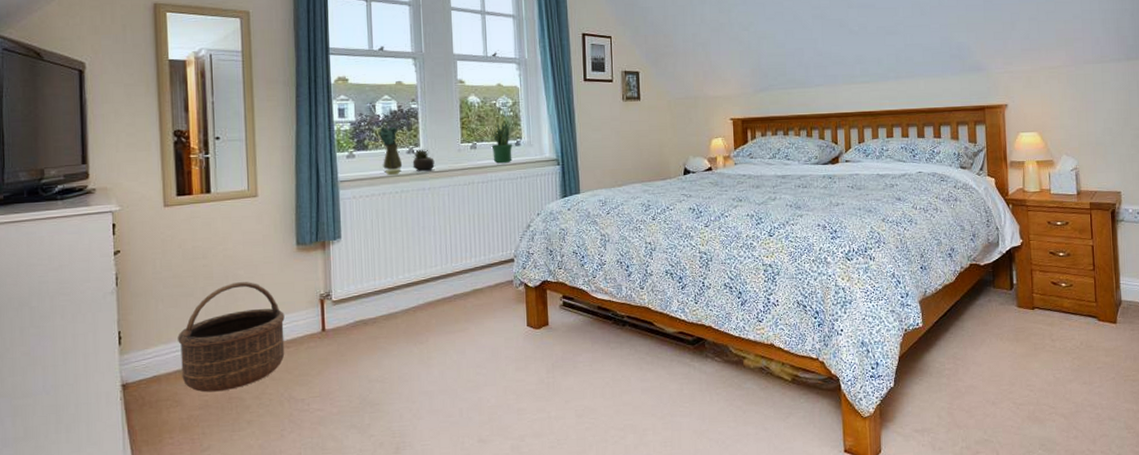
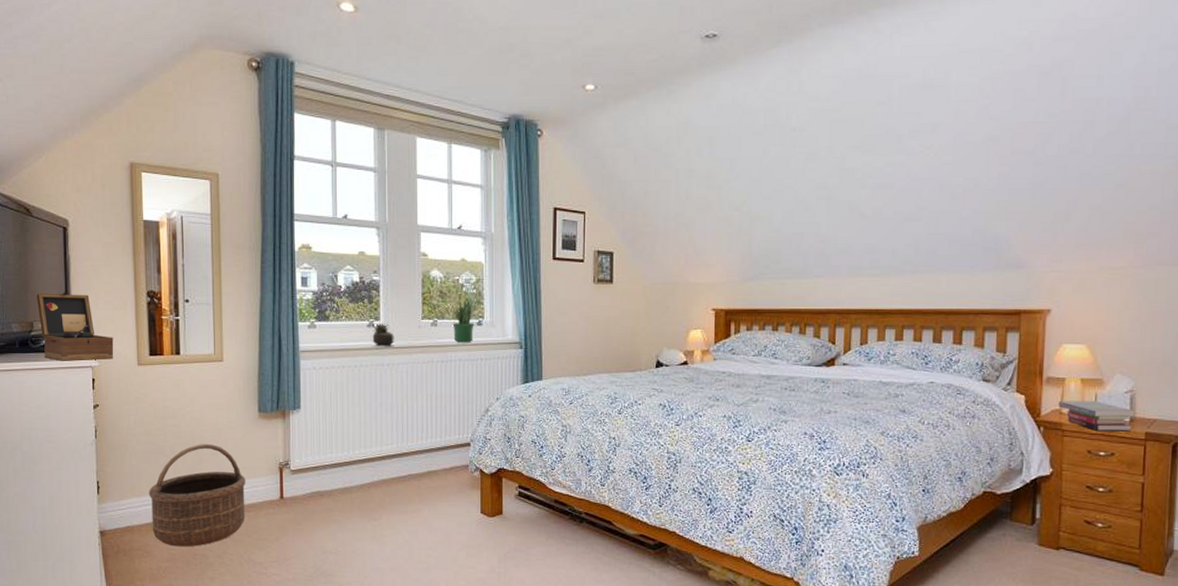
wooden box: none [48,136,137,208] -> present [37,292,114,361]
vase: present [377,124,403,176] -> none [338,295,363,349]
books: none [1021,179,1080,204] -> present [1058,400,1135,432]

